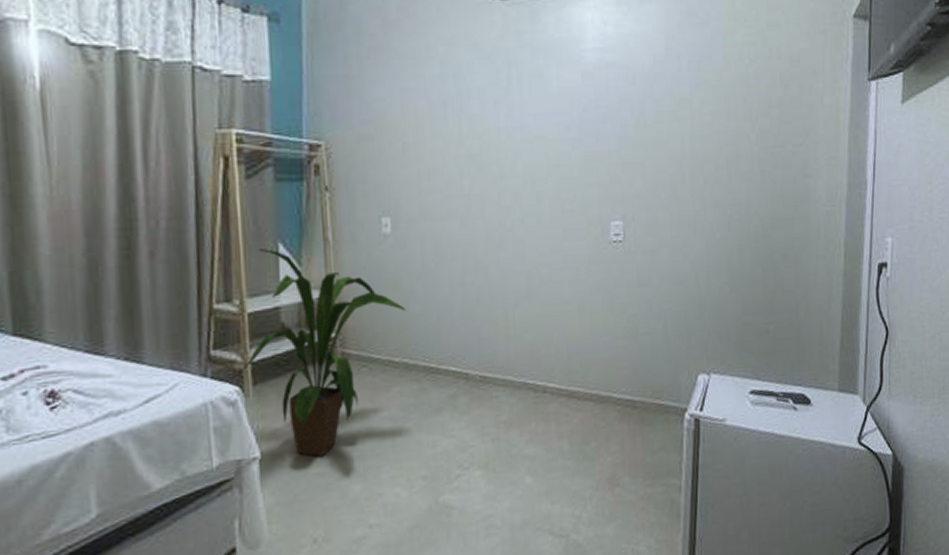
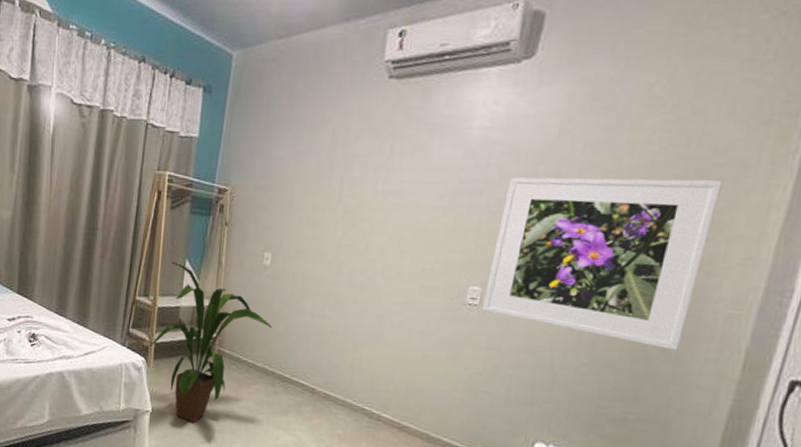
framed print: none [626,89,802,255] -> present [481,177,722,351]

